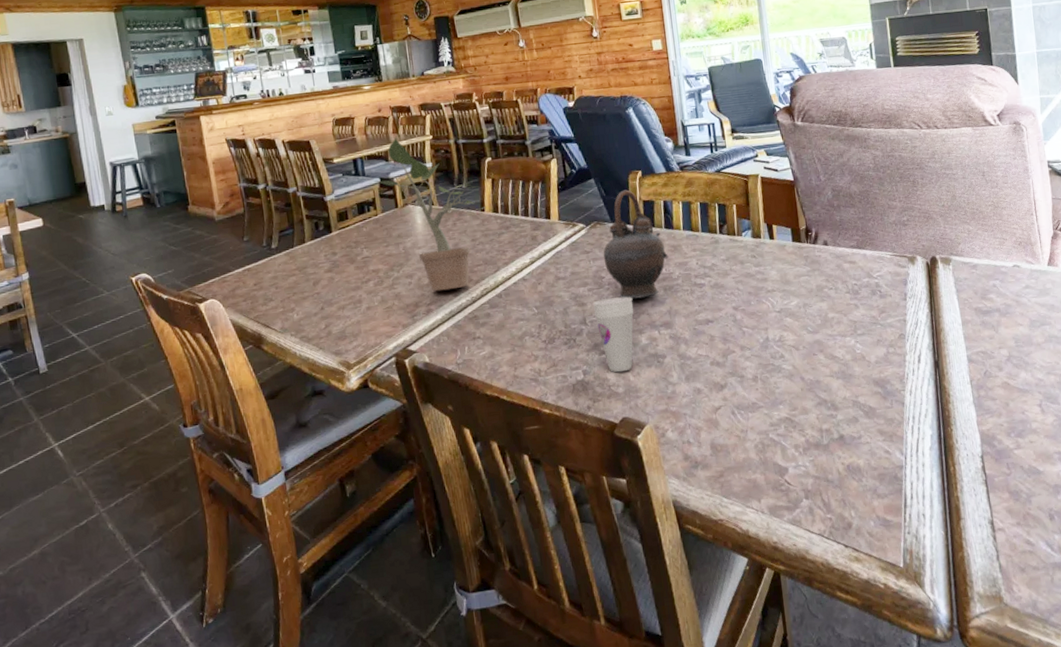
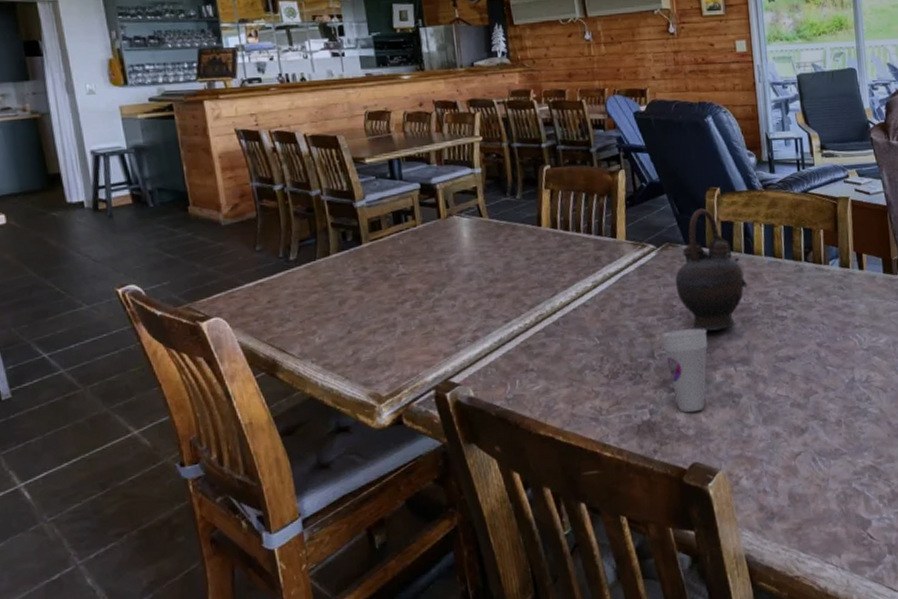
potted plant: present [376,137,485,292] -> none [415,136,542,316]

